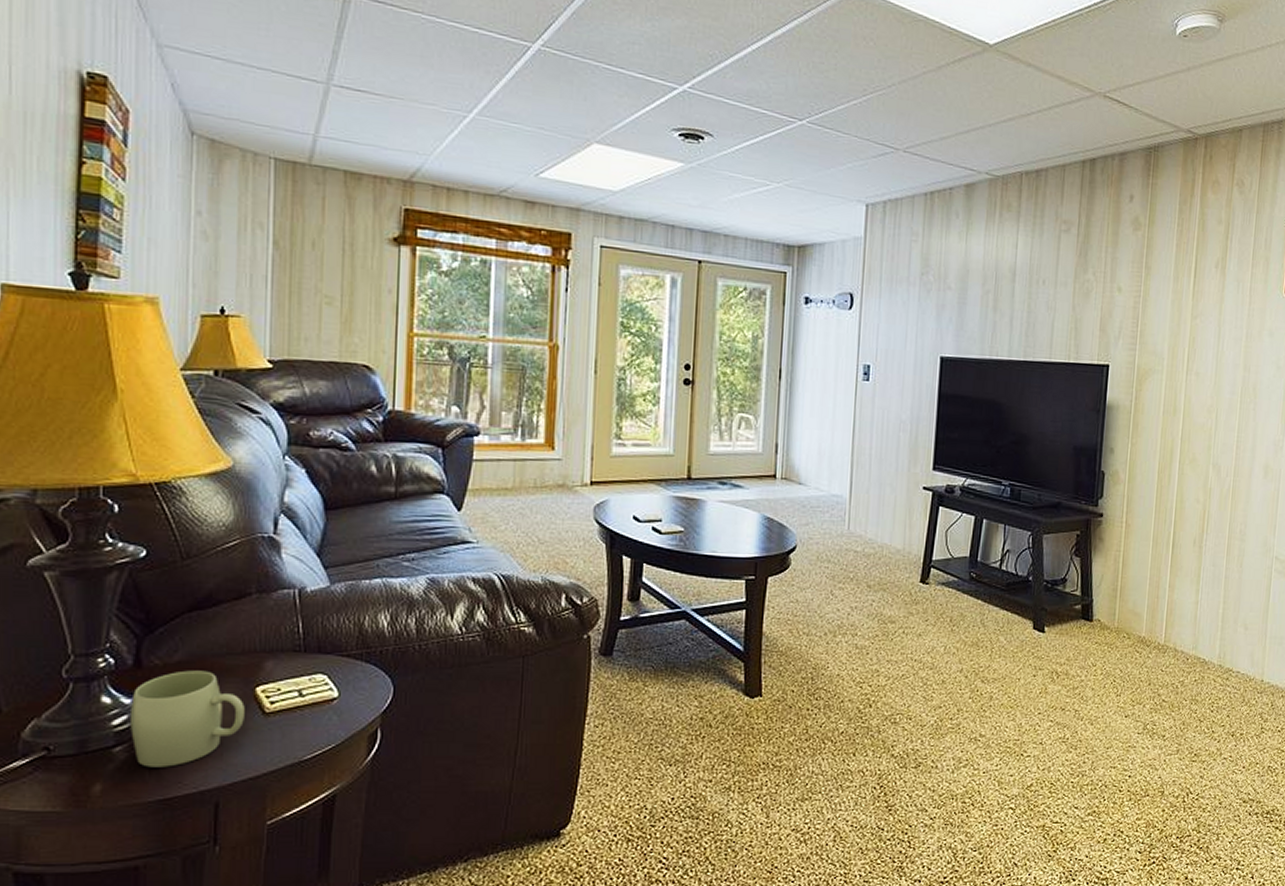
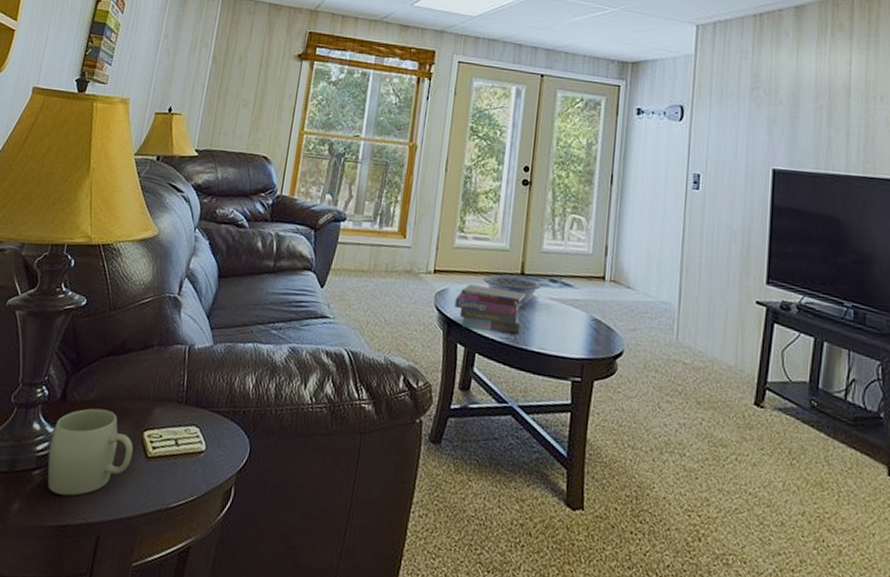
books: none [617,494,693,540] -> present [454,284,525,334]
decorative bowl: none [646,481,710,514] -> present [482,275,541,308]

